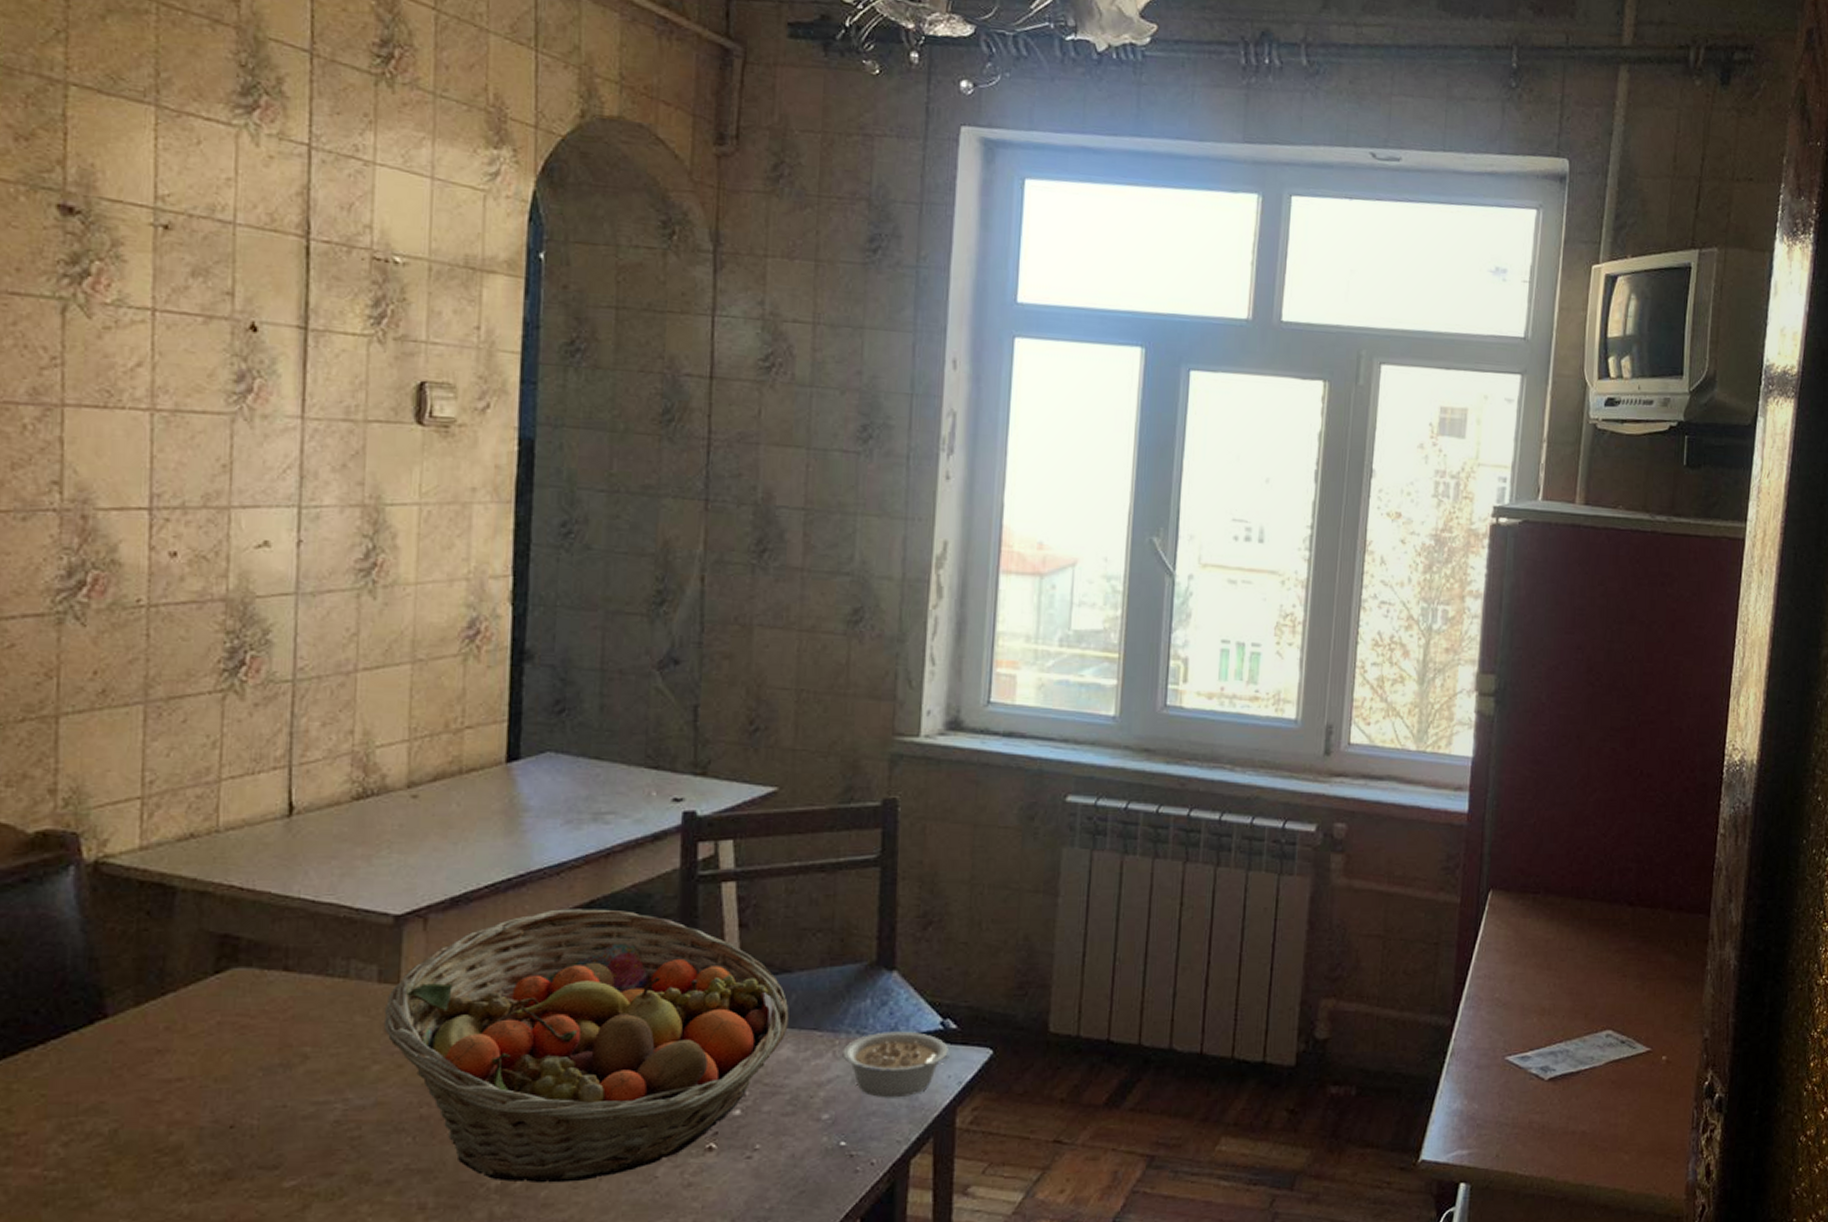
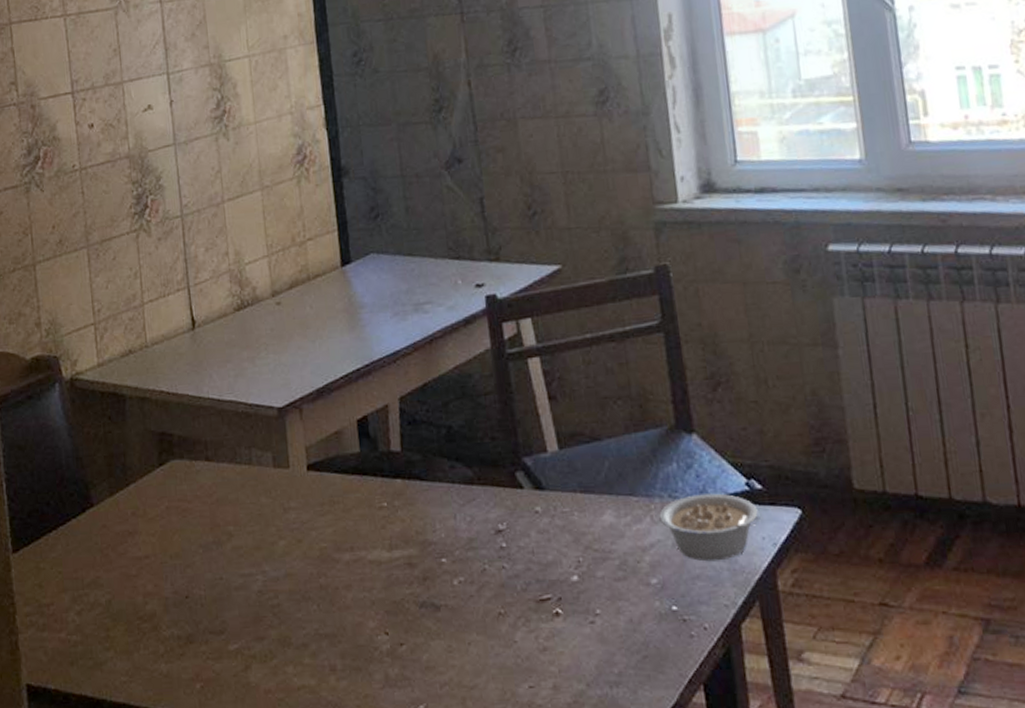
fruit basket: present [383,909,789,1184] -> none [281,390,607,647]

